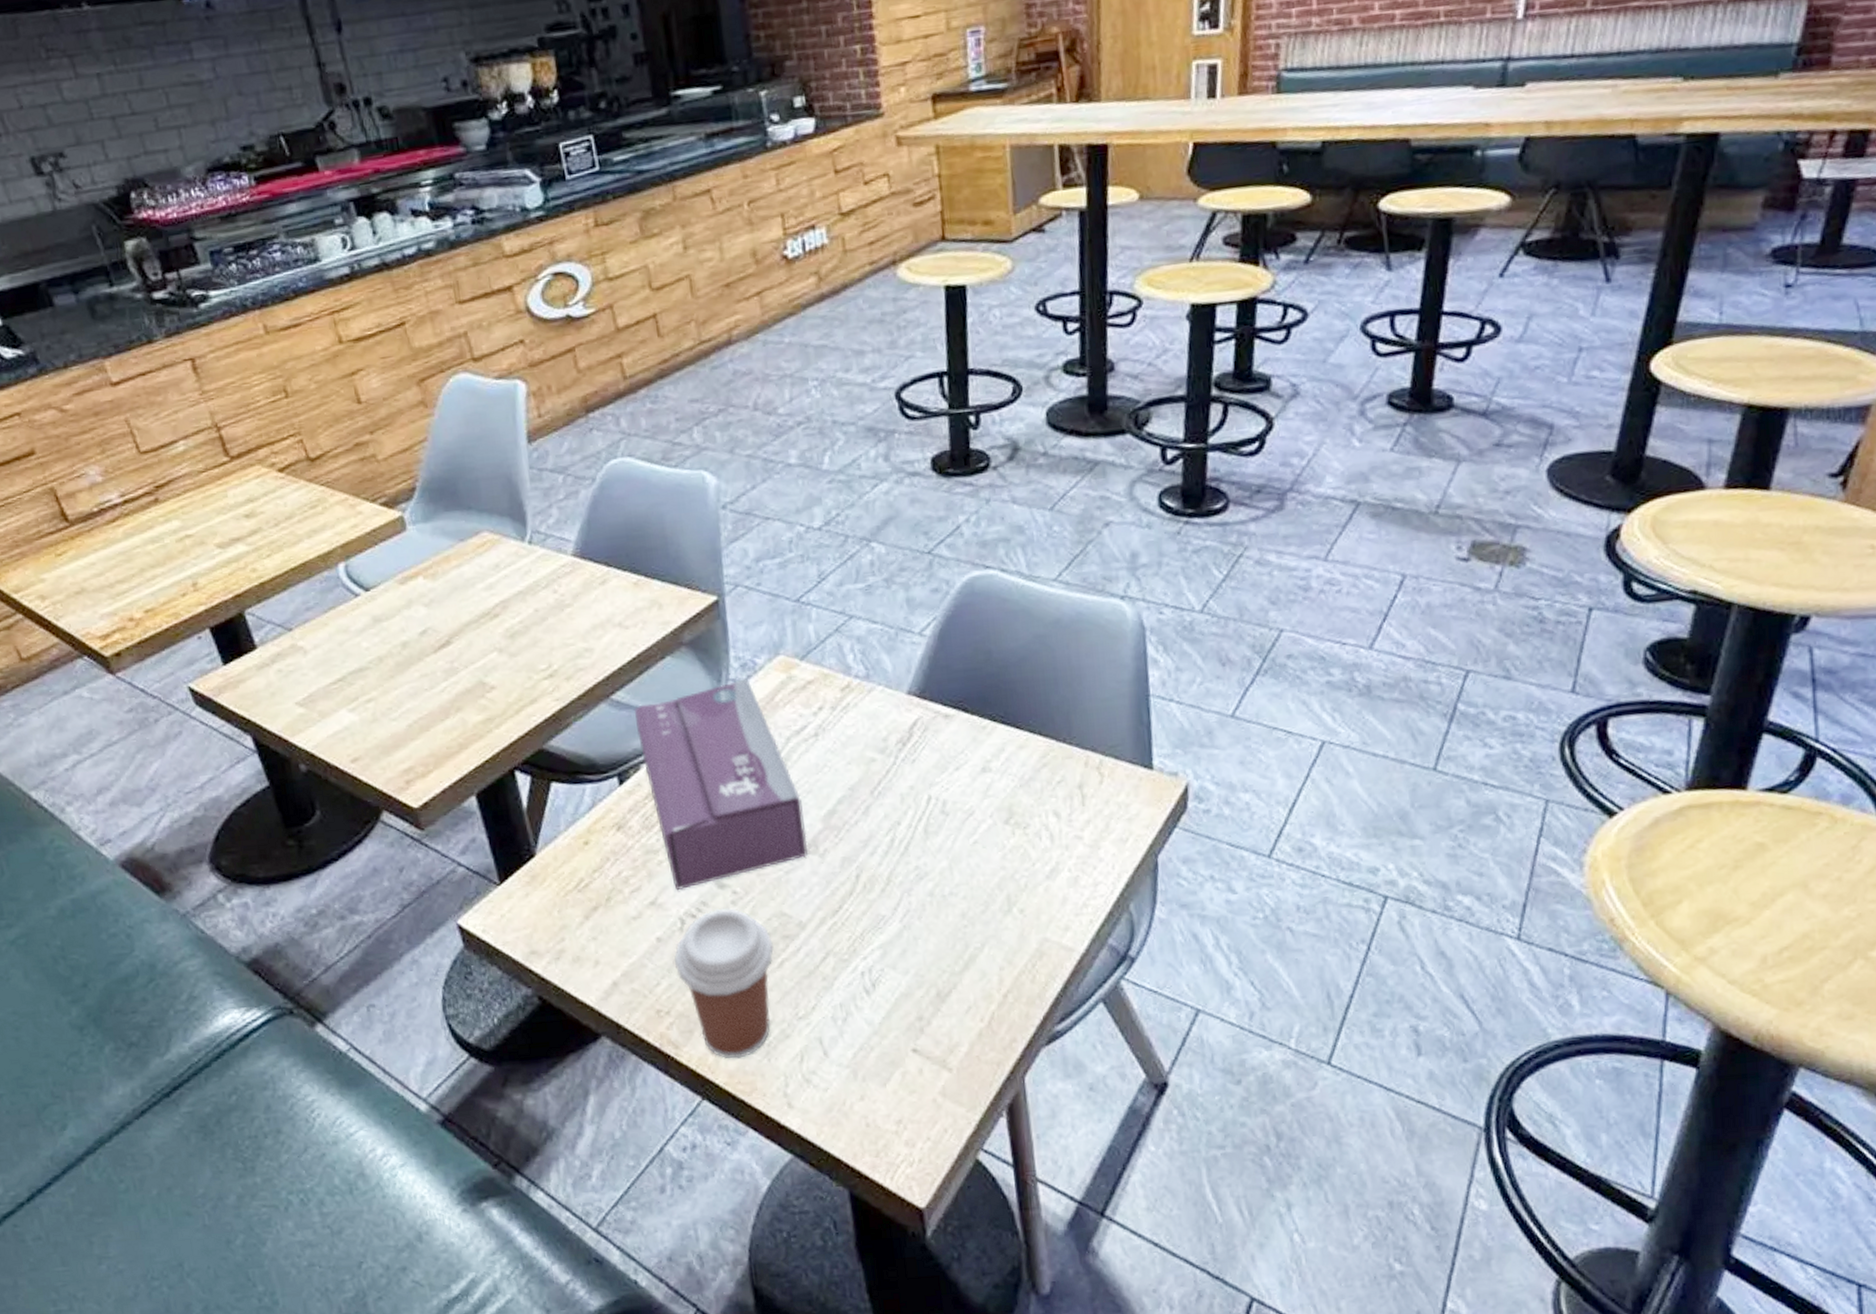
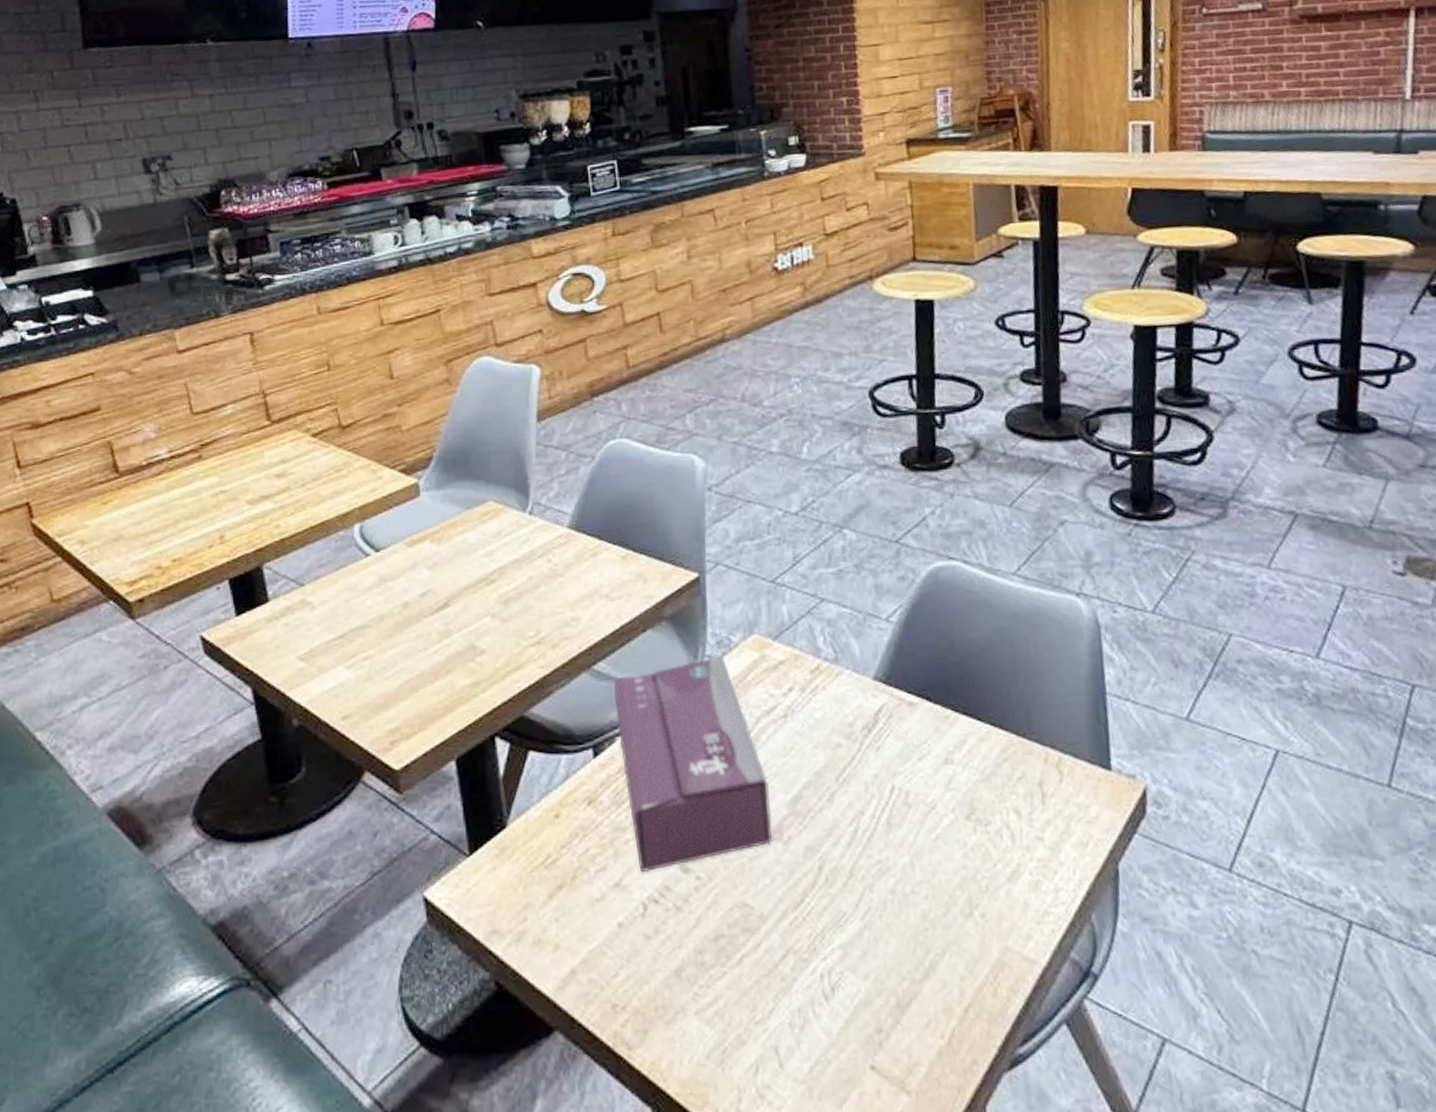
coffee cup: present [674,908,774,1059] -> none [633,894,734,1066]

